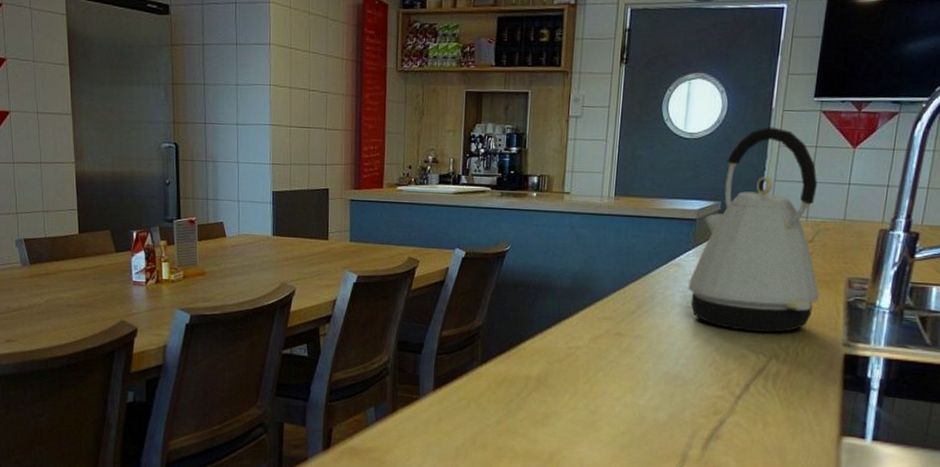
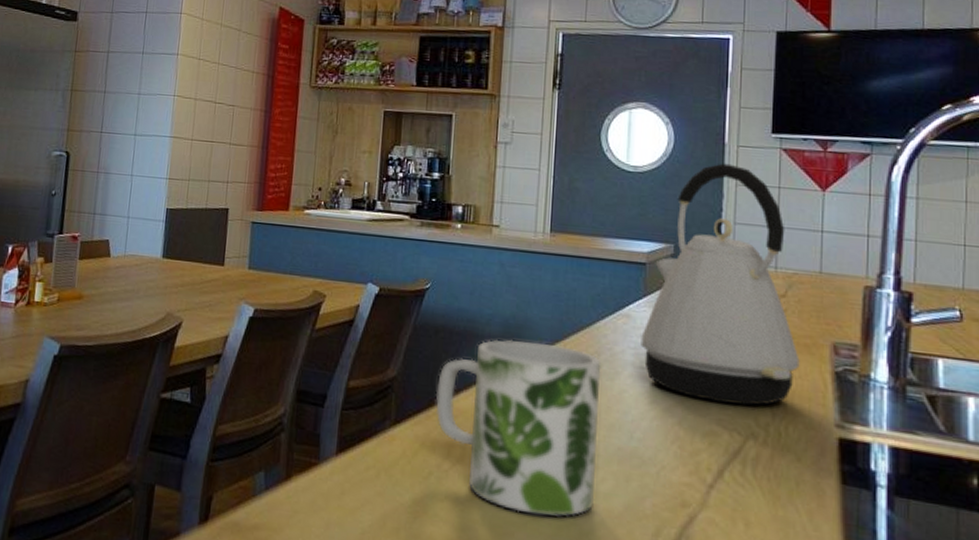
mug: none [515,289,655,428] -> present [435,339,602,517]

